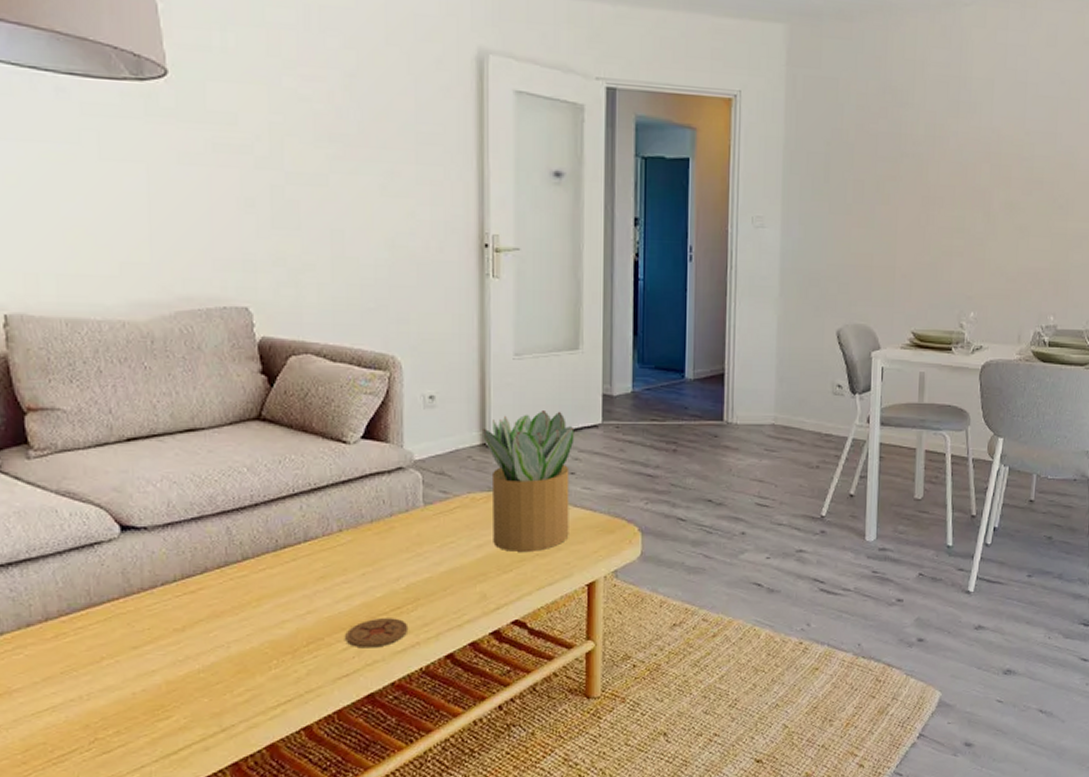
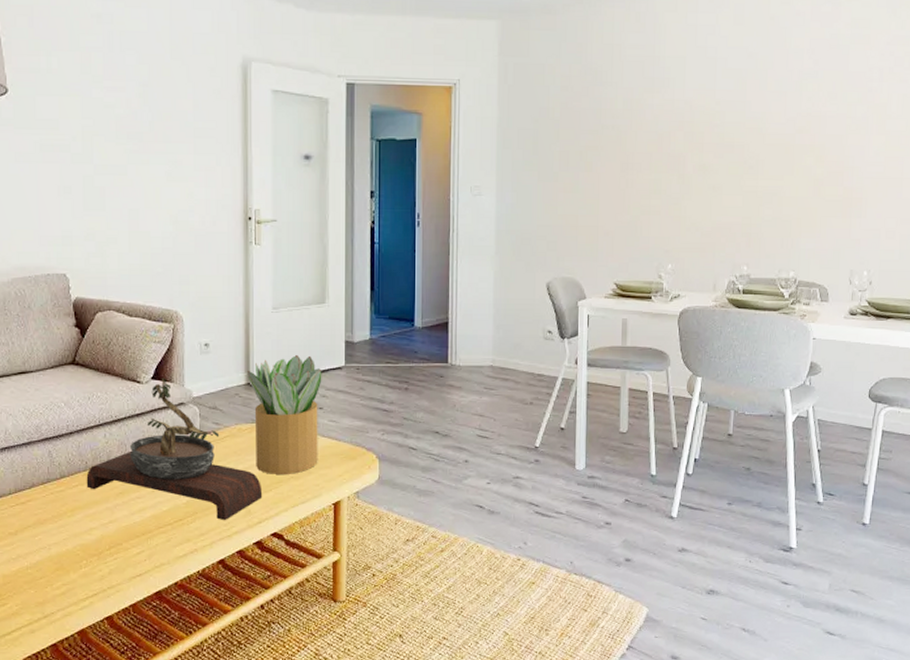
bonsai tree: none [276,437,501,608] -> present [86,378,263,521]
coaster: present [345,618,409,649] -> none [139,528,189,553]

